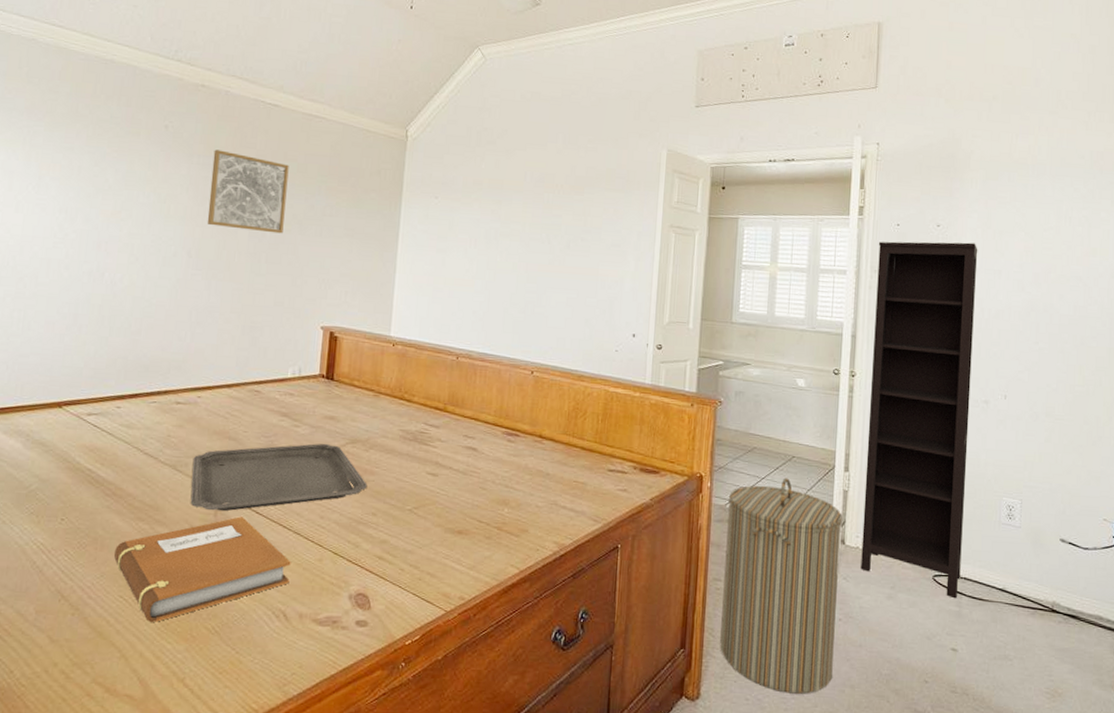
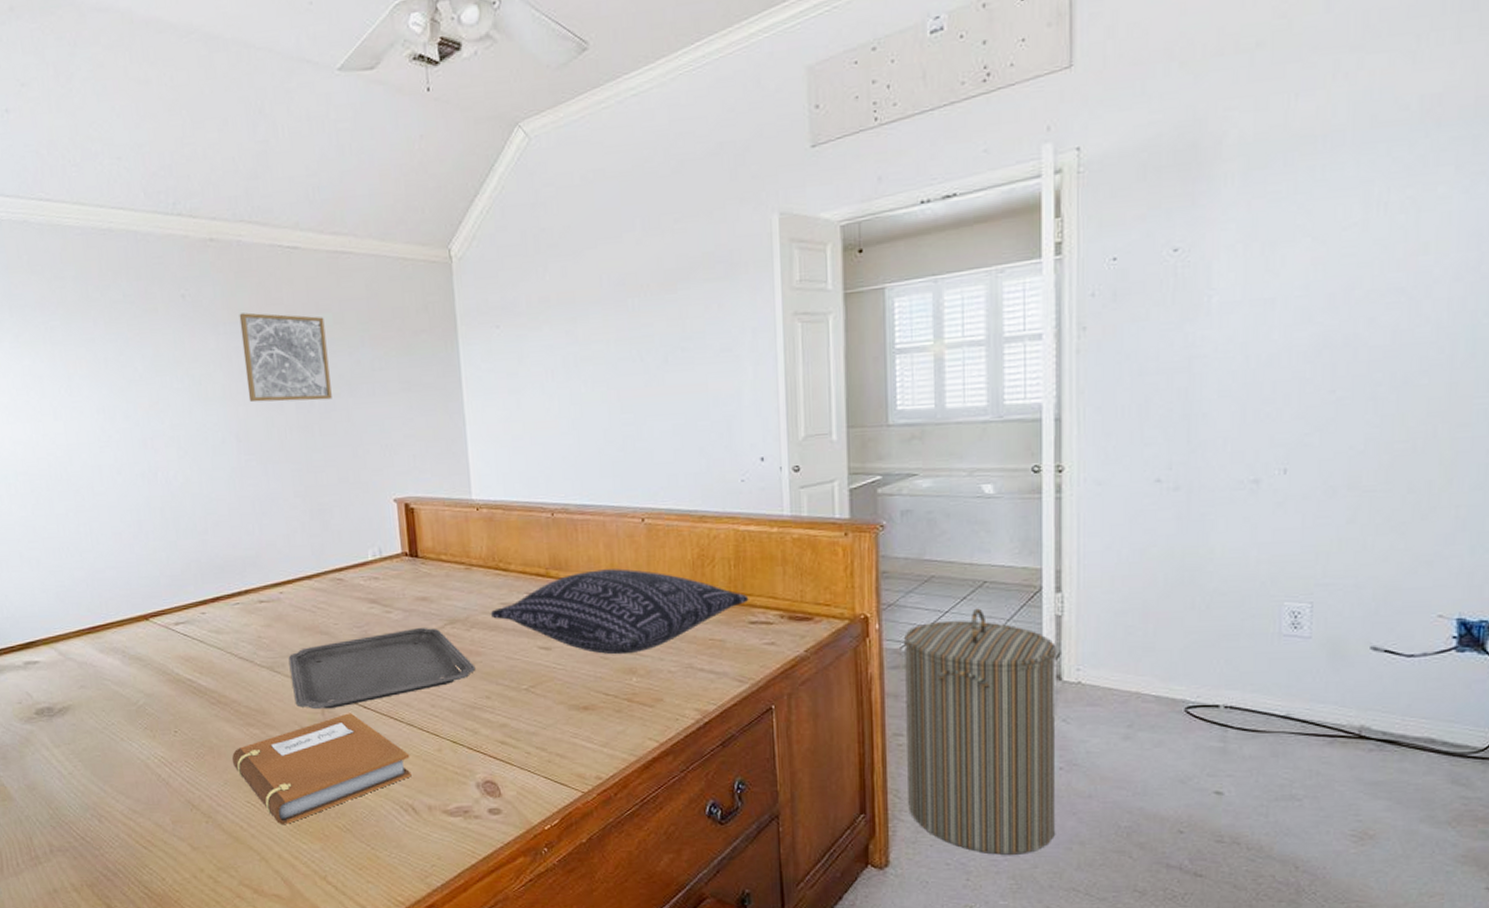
pillow: none [389,410,610,487] -> present [490,568,749,655]
bookcase: present [861,241,978,599] -> none [1085,265,1238,733]

